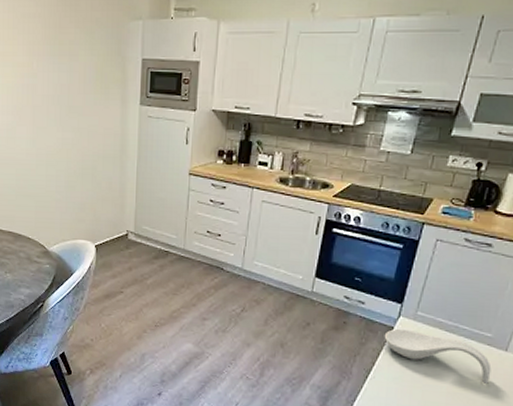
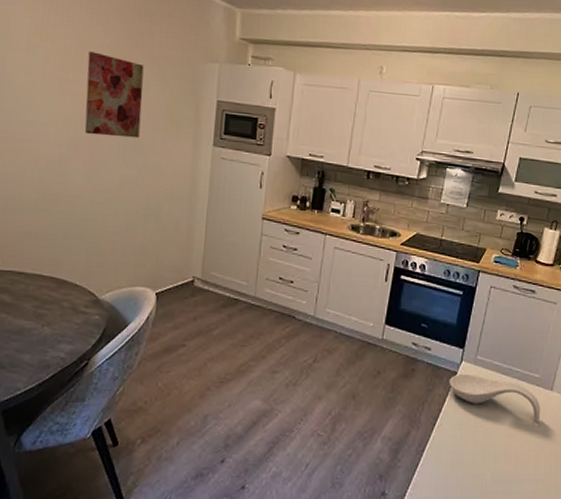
wall art: none [24,22,74,103] -> present [84,51,144,139]

